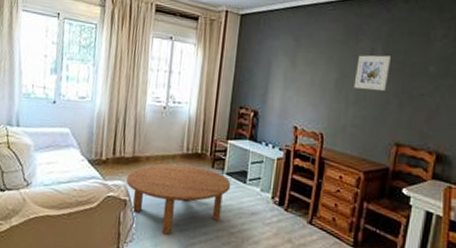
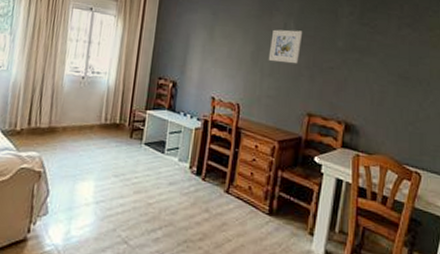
coffee table: present [126,164,231,235] -> none [41,135,149,207]

